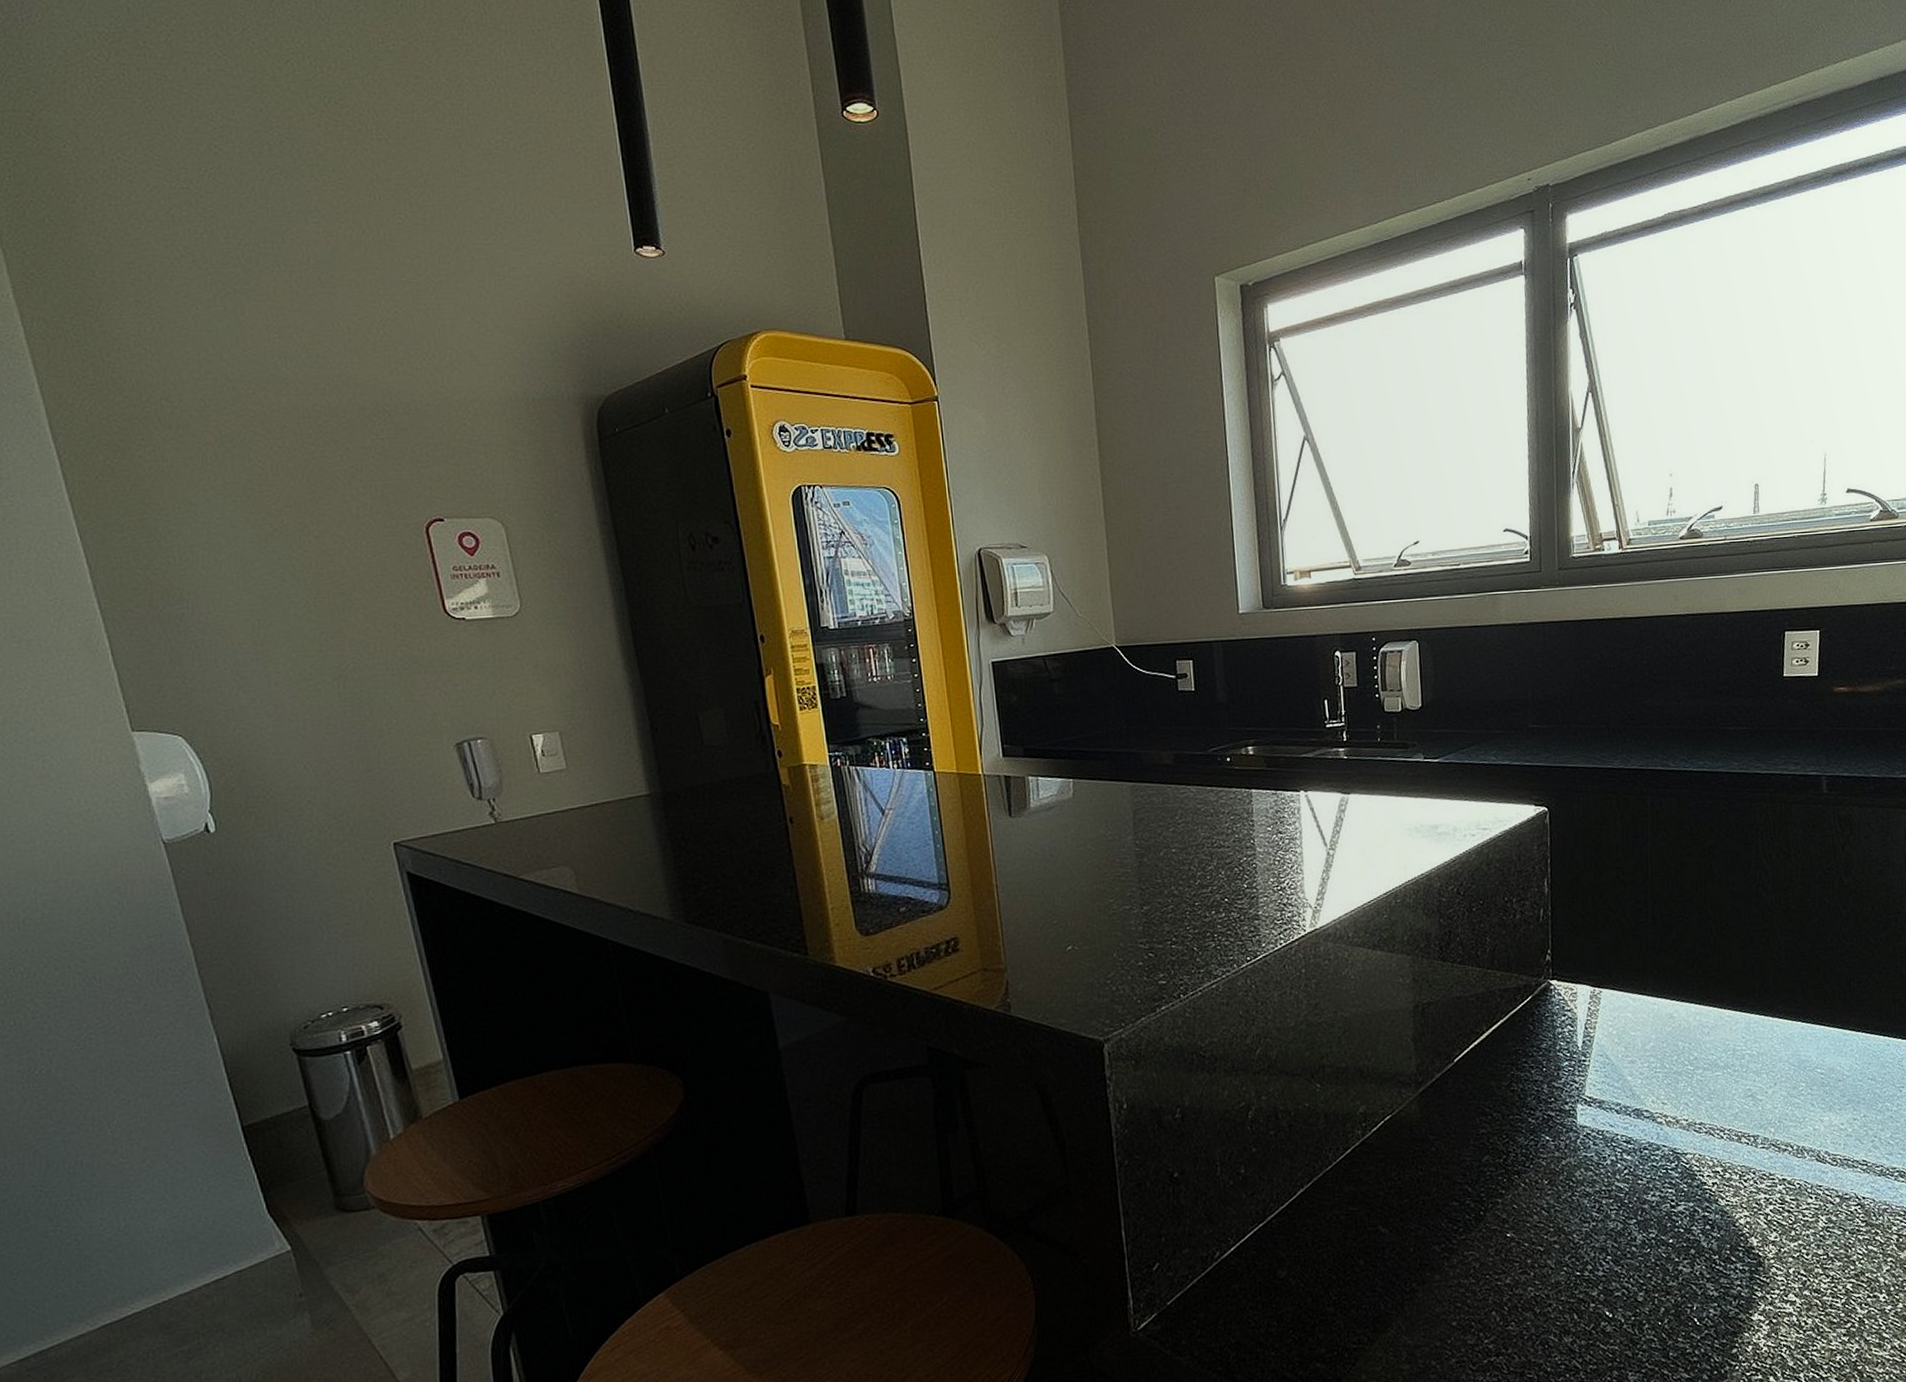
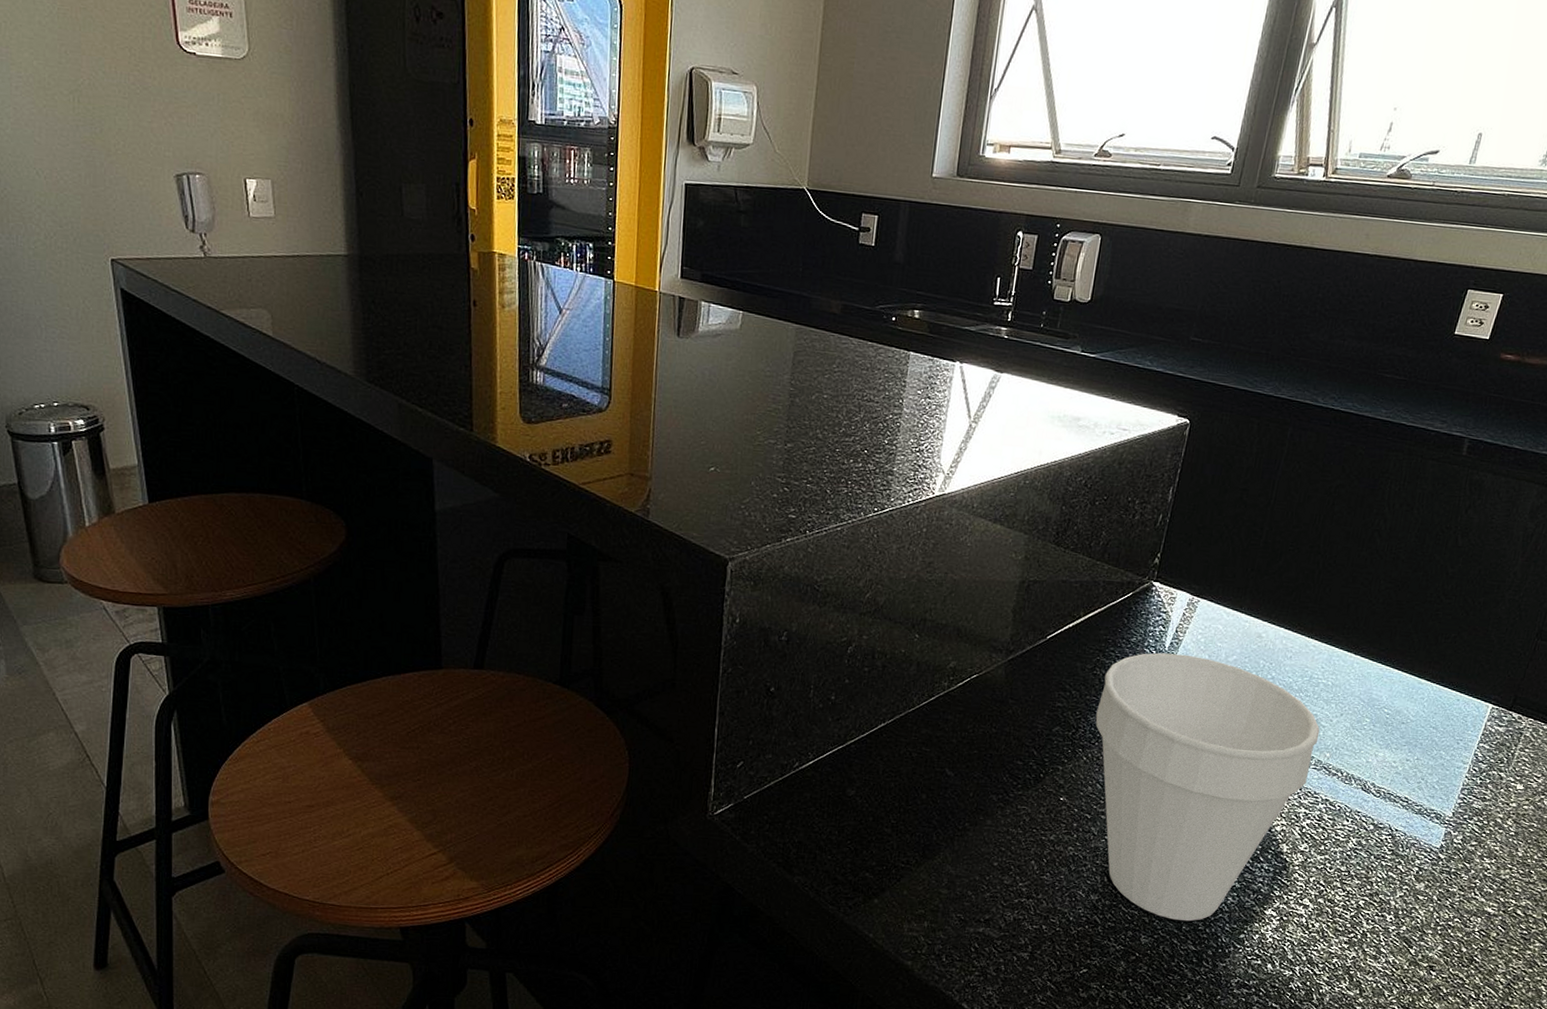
cup: none [1522,1051,1759,1348] -> present [1095,652,1320,922]

